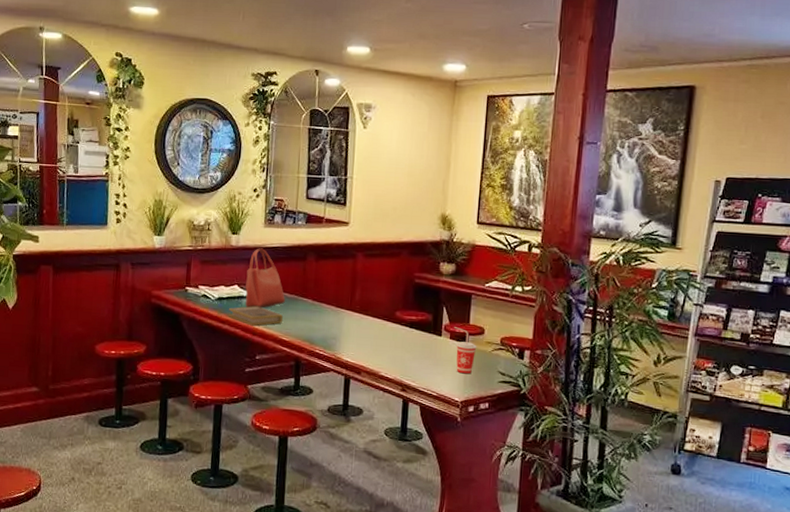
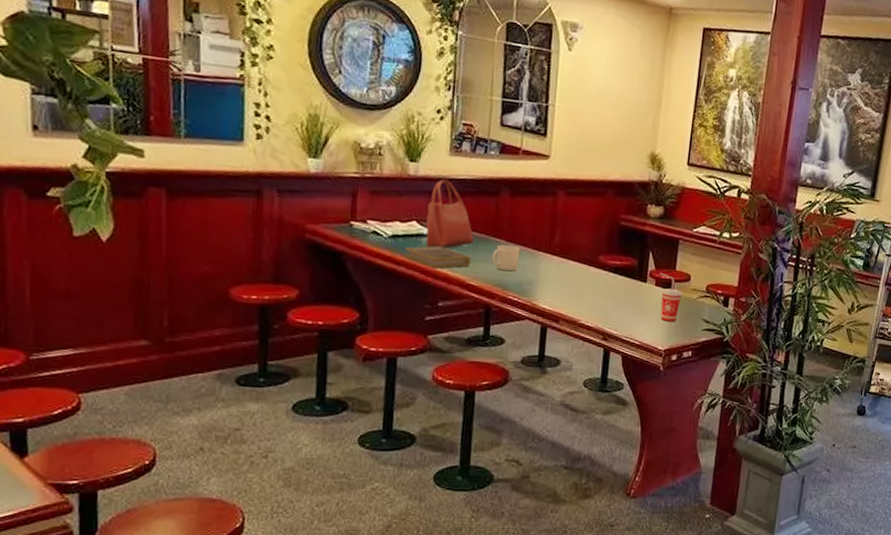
mug: none [300,304,325,328] -> present [491,245,521,272]

